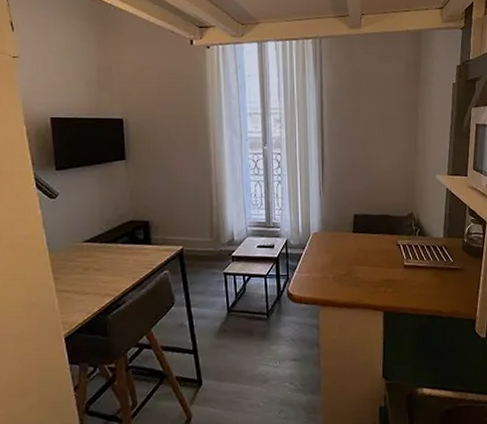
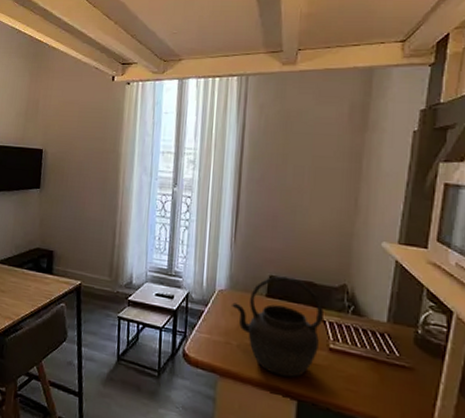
kettle: none [324,213,398,296] -> present [230,276,324,378]

